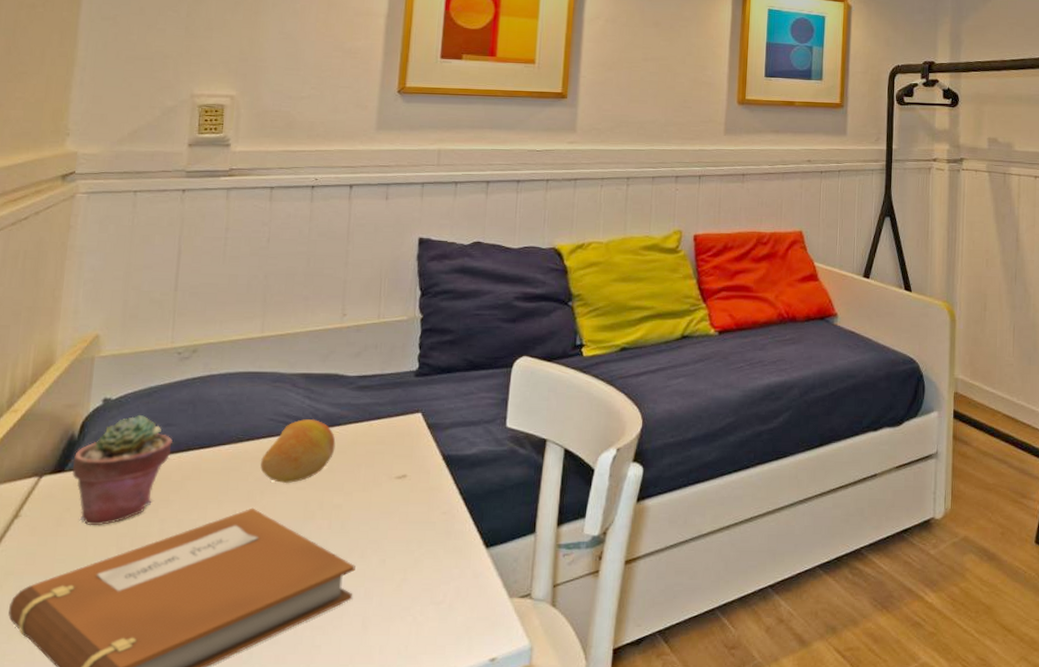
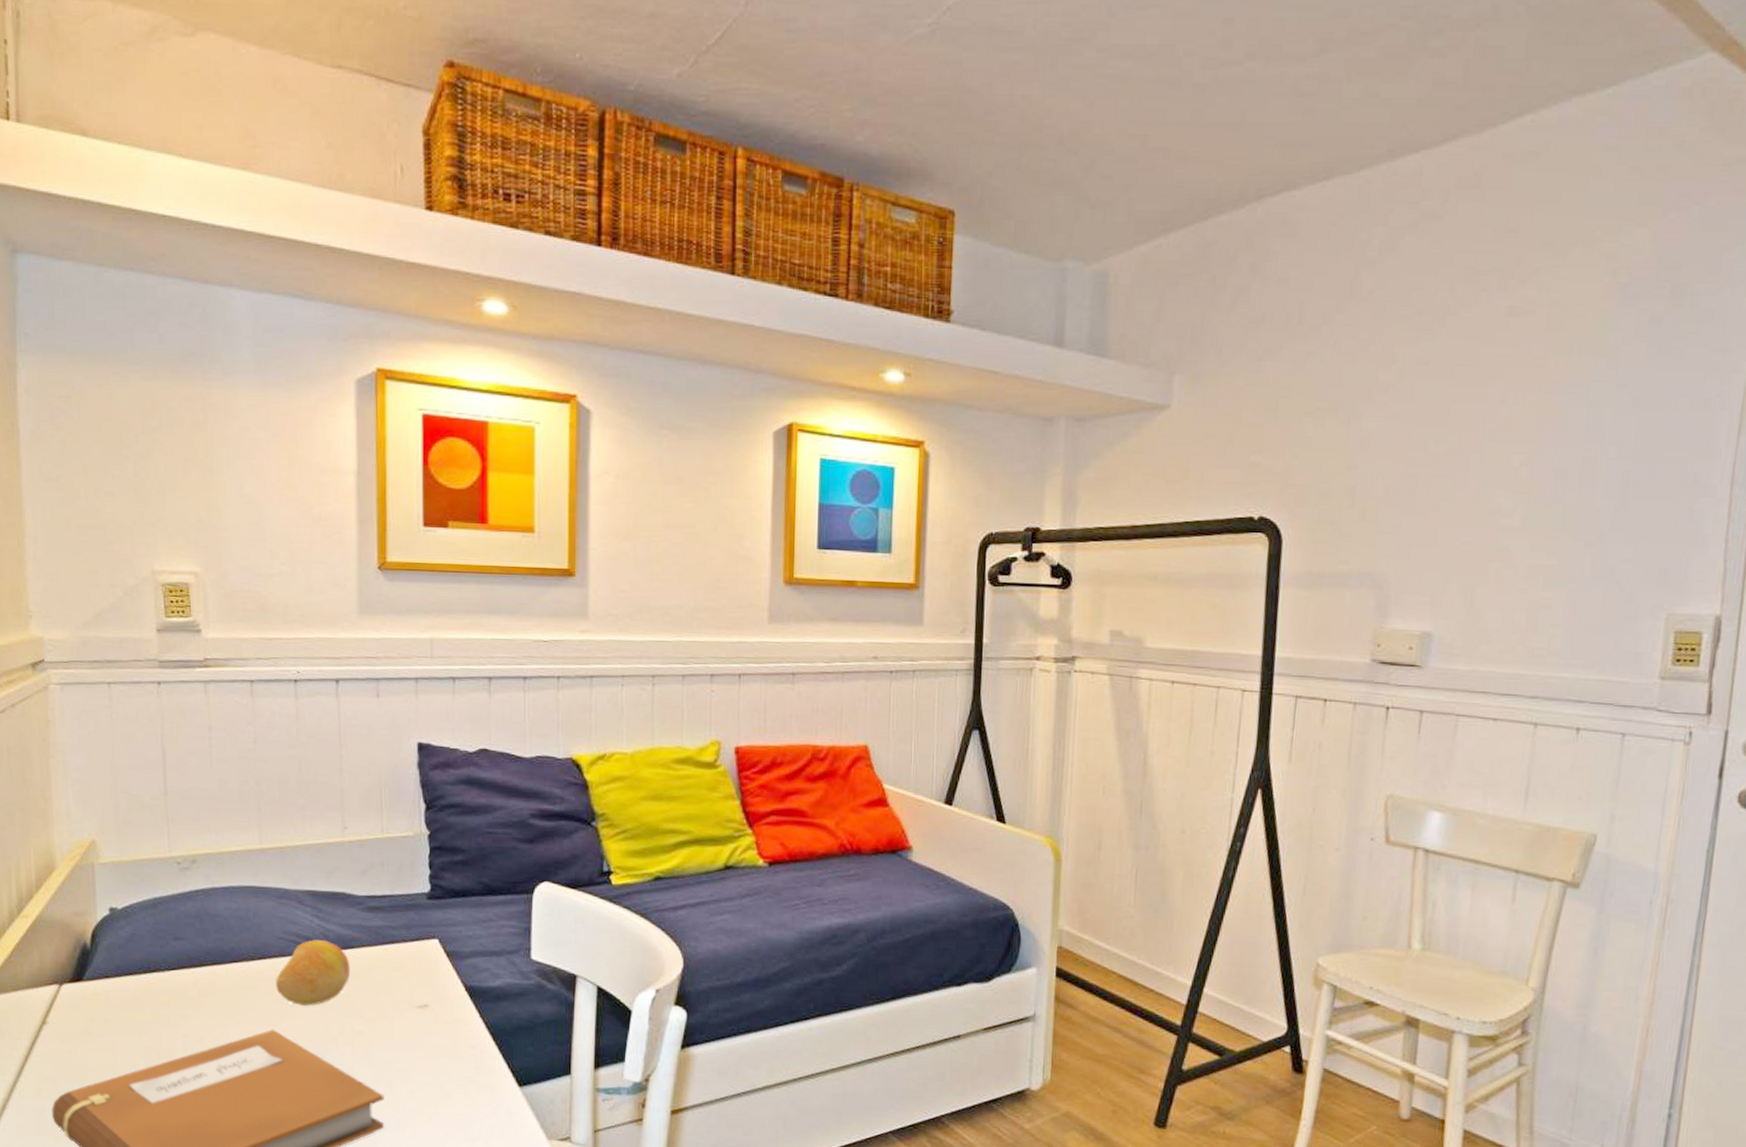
potted succulent: present [71,415,174,526] -> none [90,927,185,1038]

